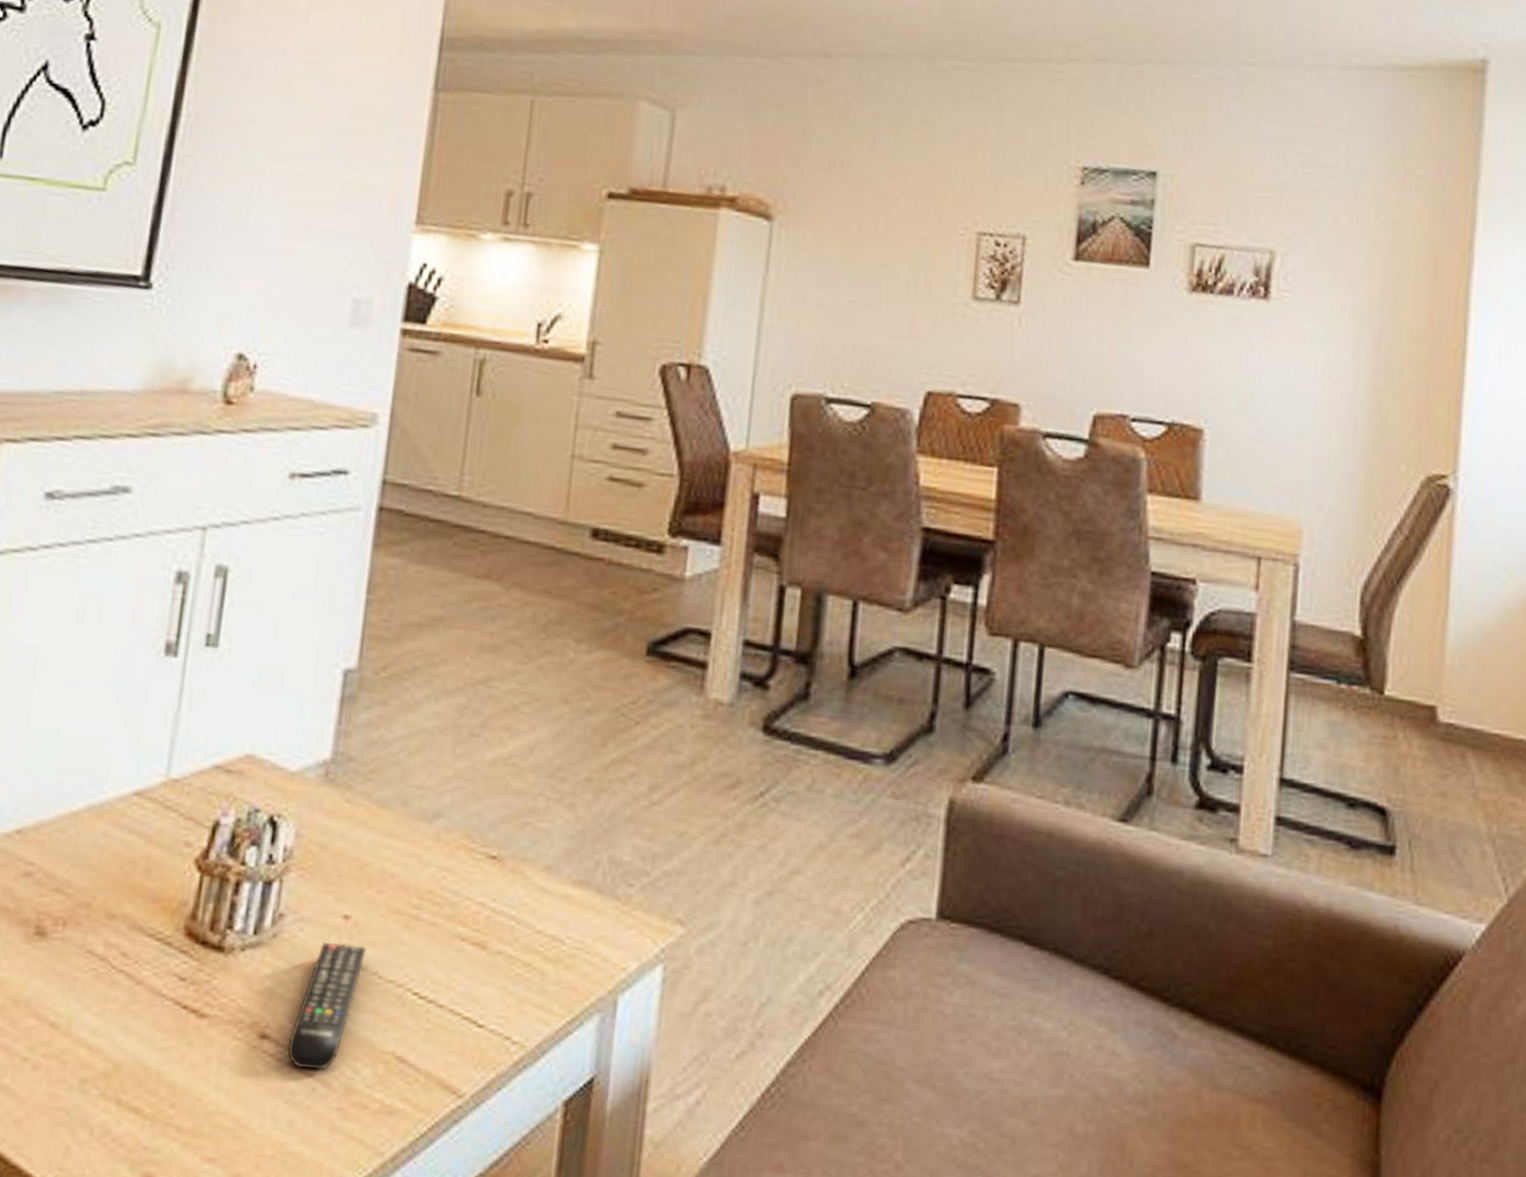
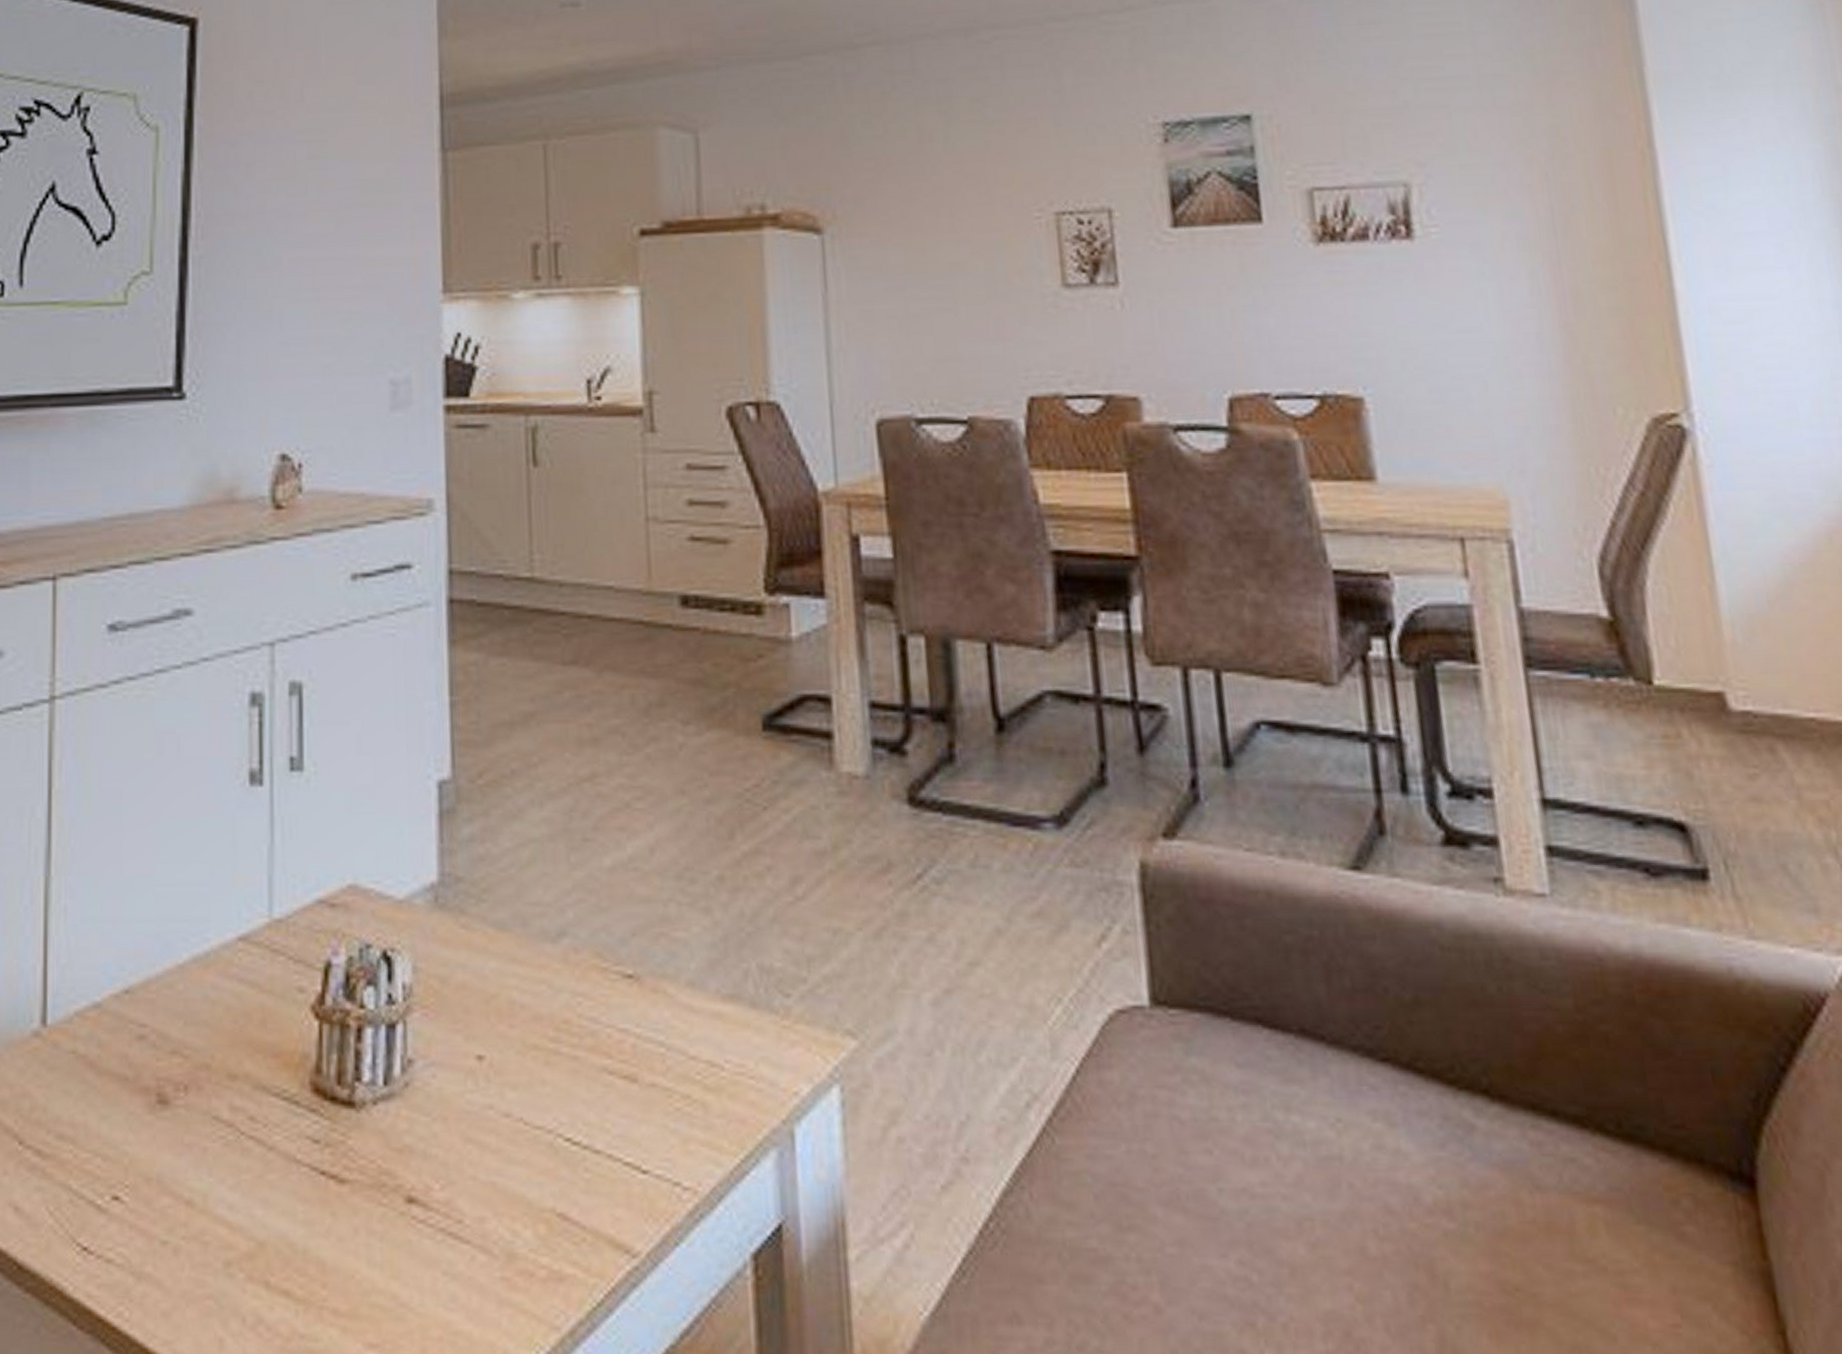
remote control: present [287,942,366,1072] -> none [438,1087,507,1237]

